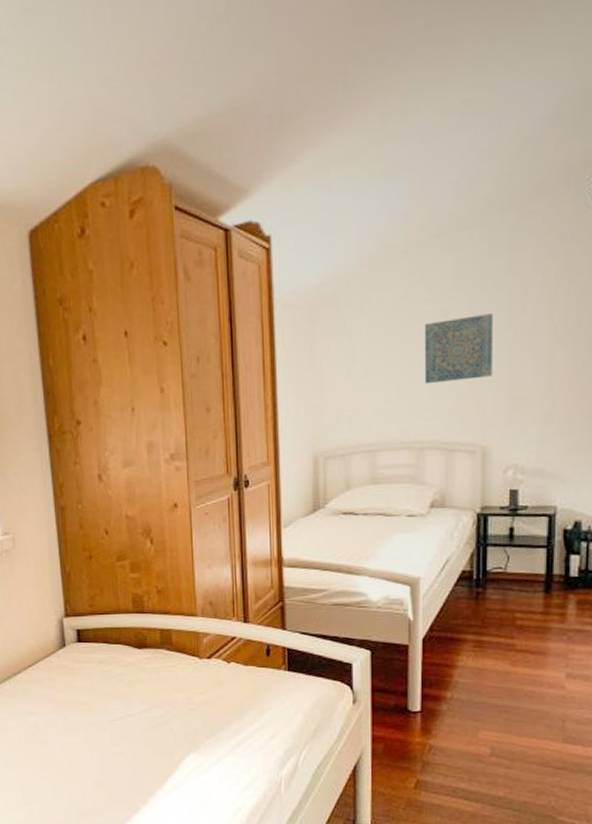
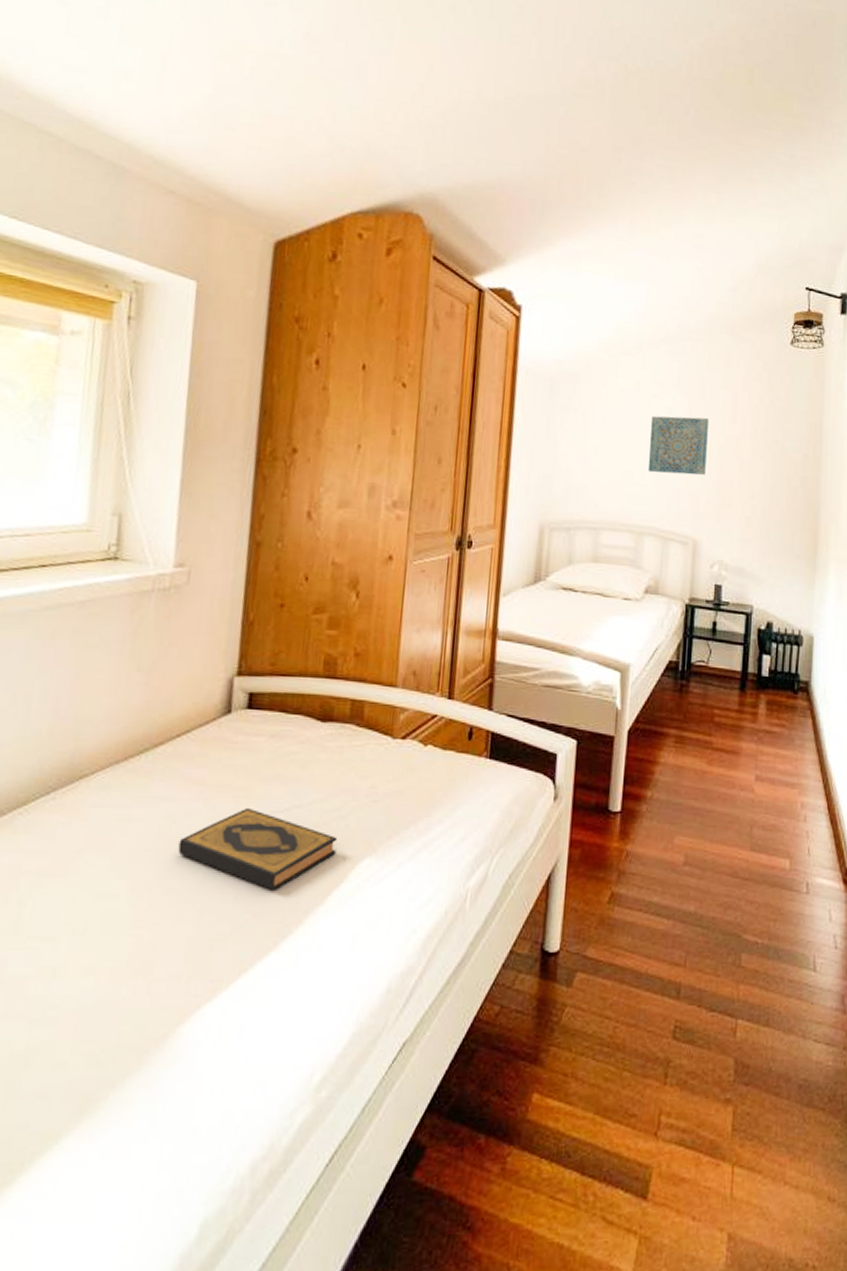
hardback book: none [45,717,166,778] -> present [178,807,338,890]

